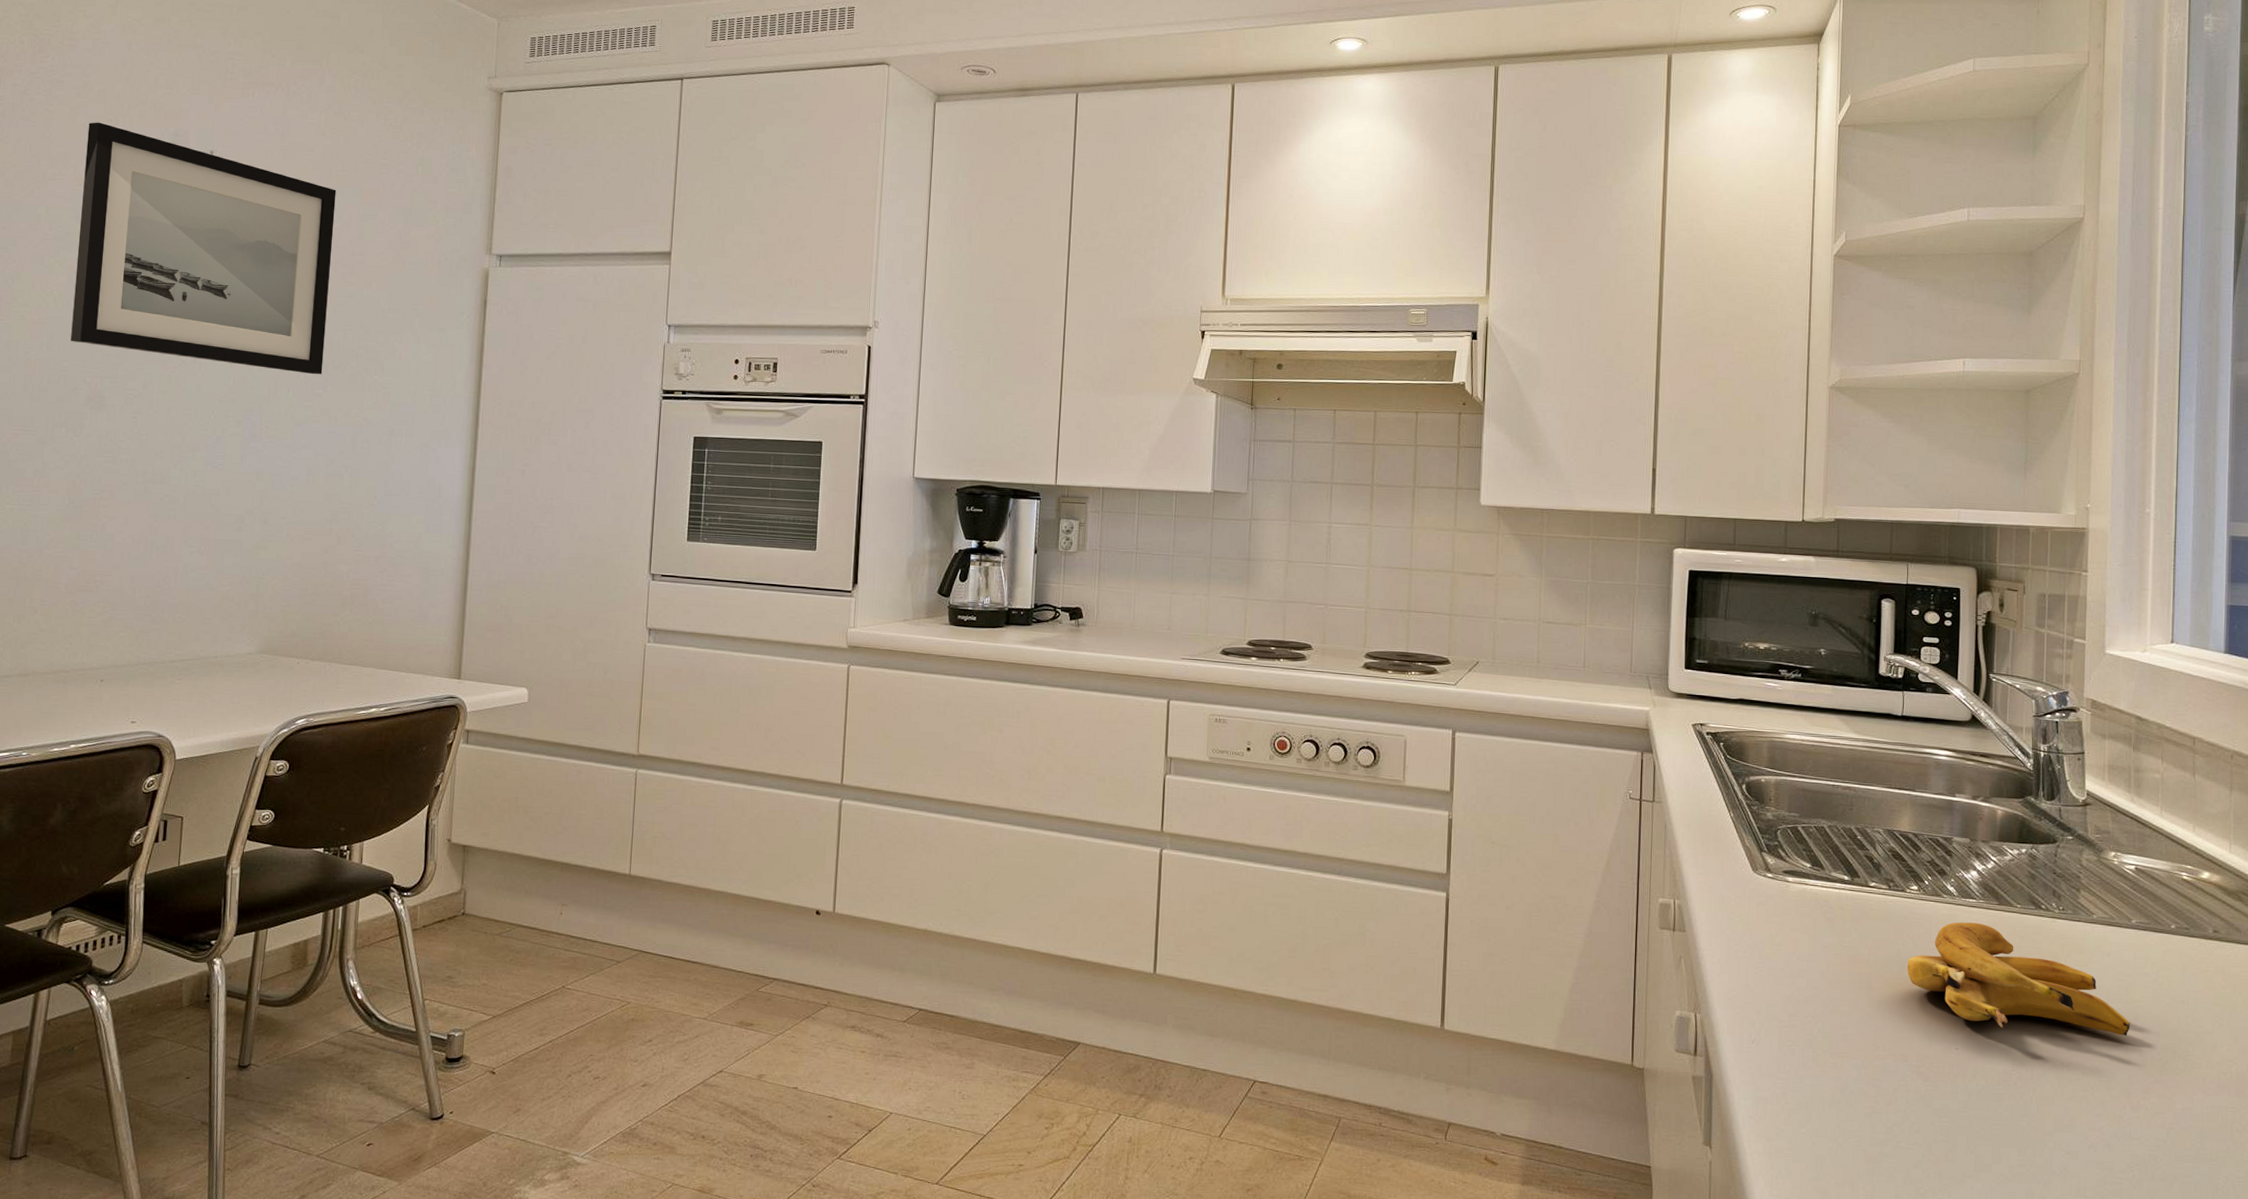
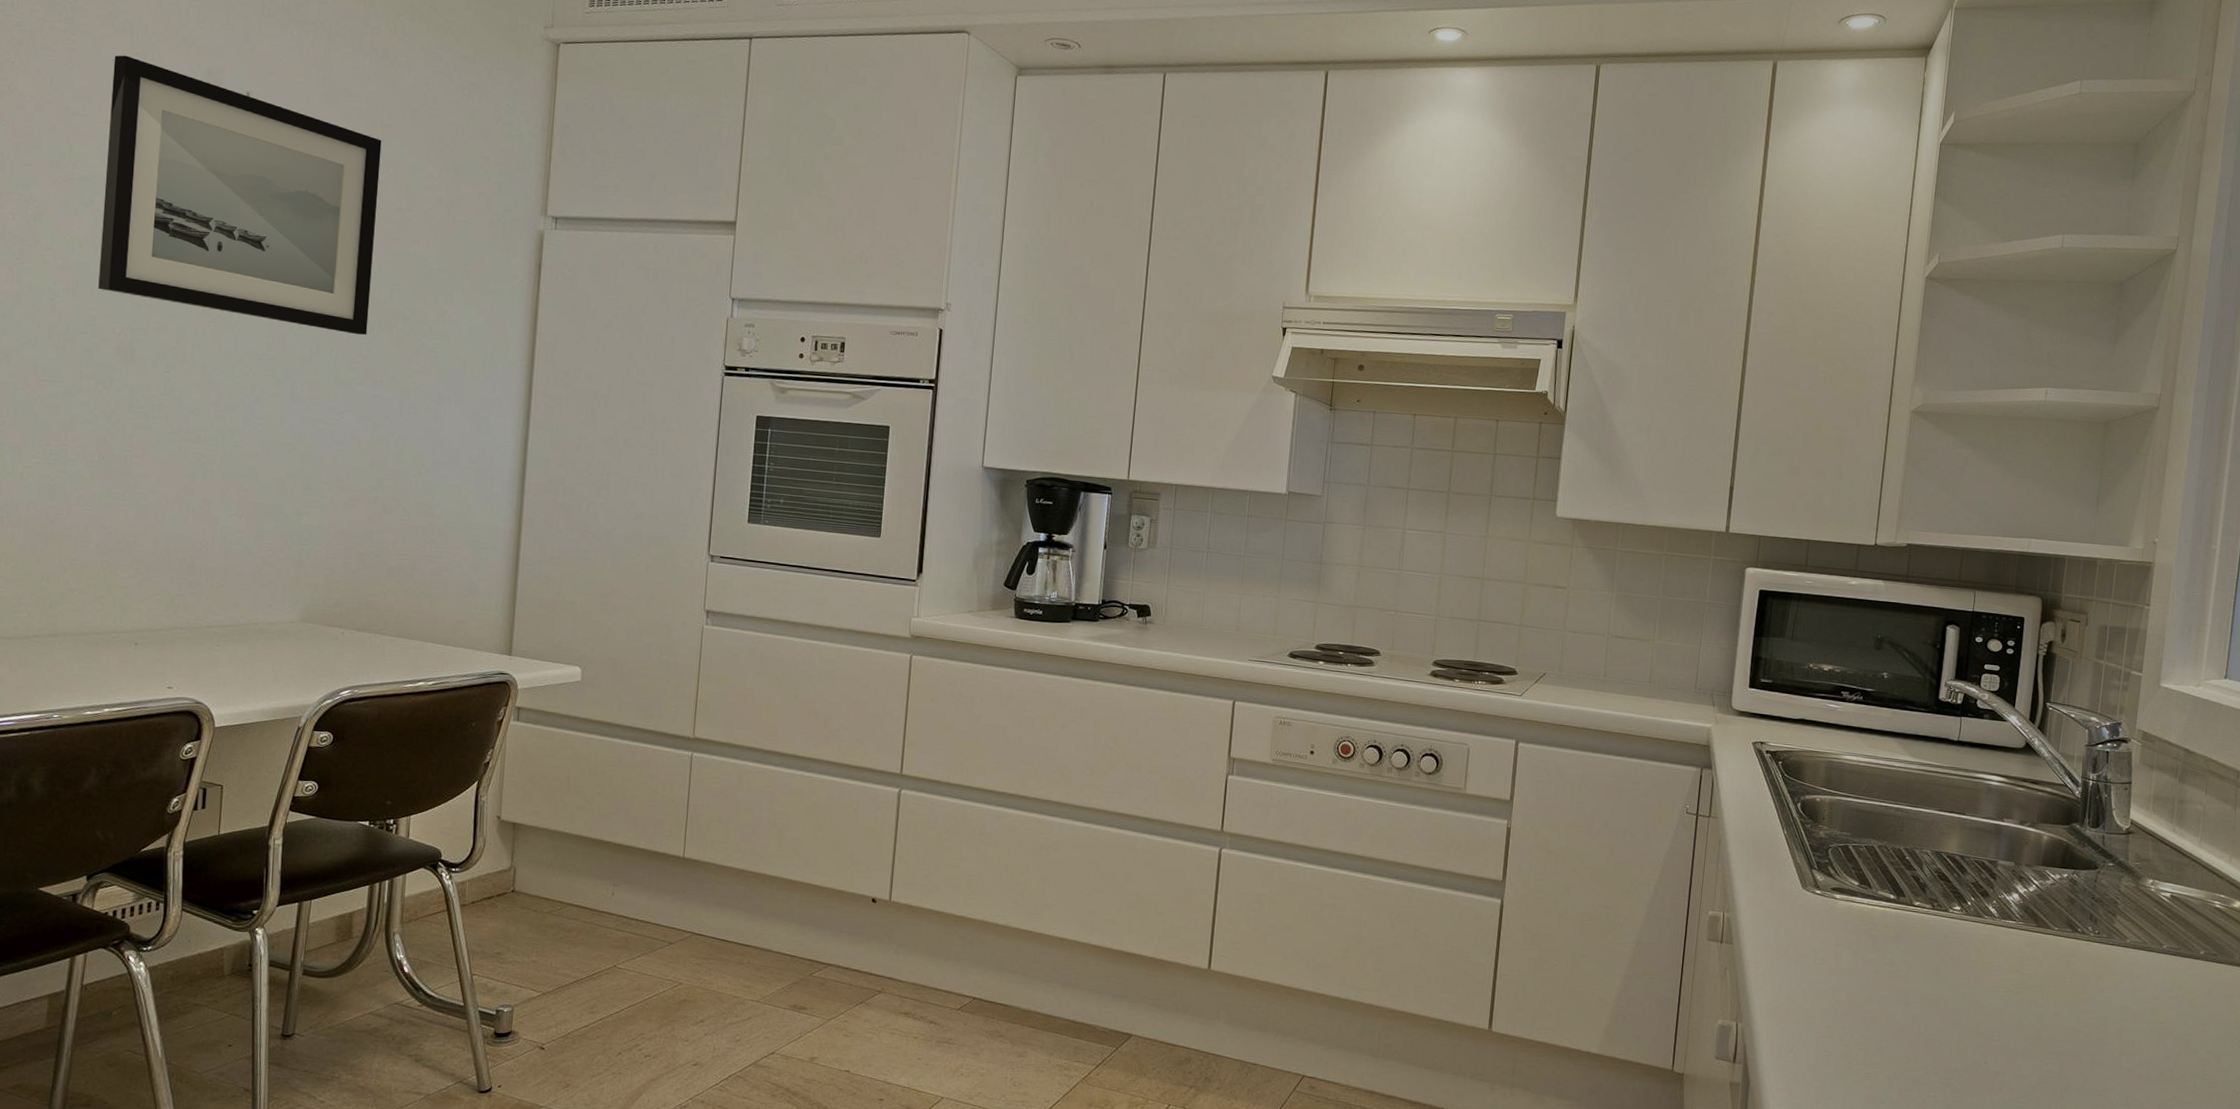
banana: present [1907,922,2130,1036] -> none [1944,942,2153,1055]

